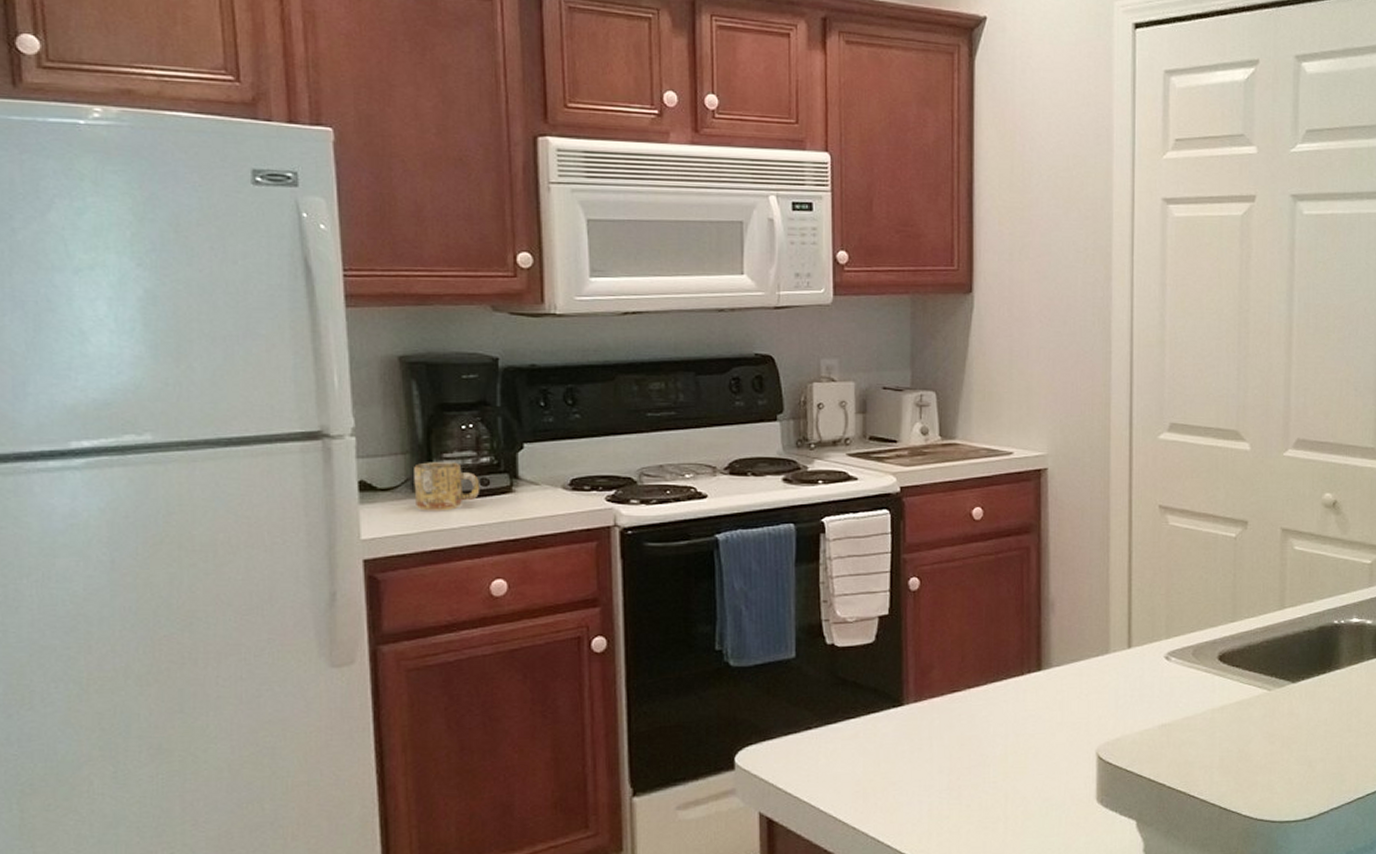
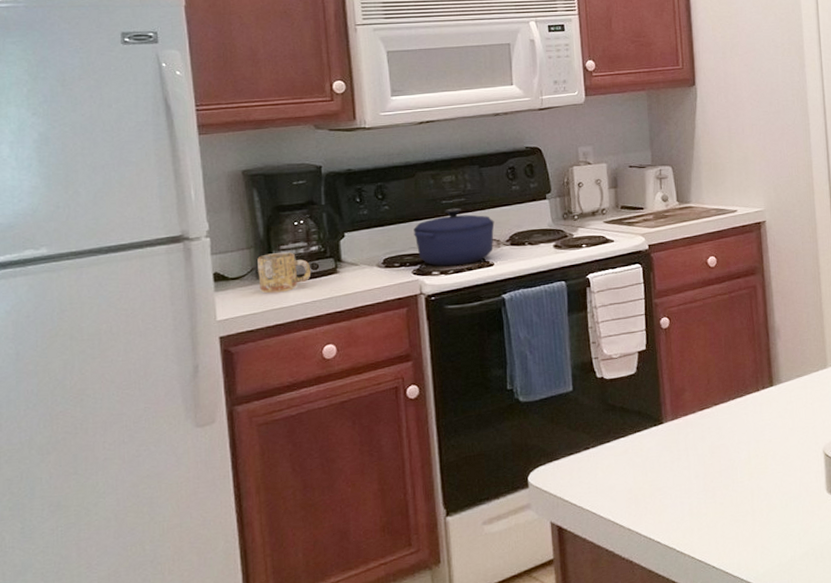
cooking pot: none [610,422,711,494] -> present [414,207,495,267]

